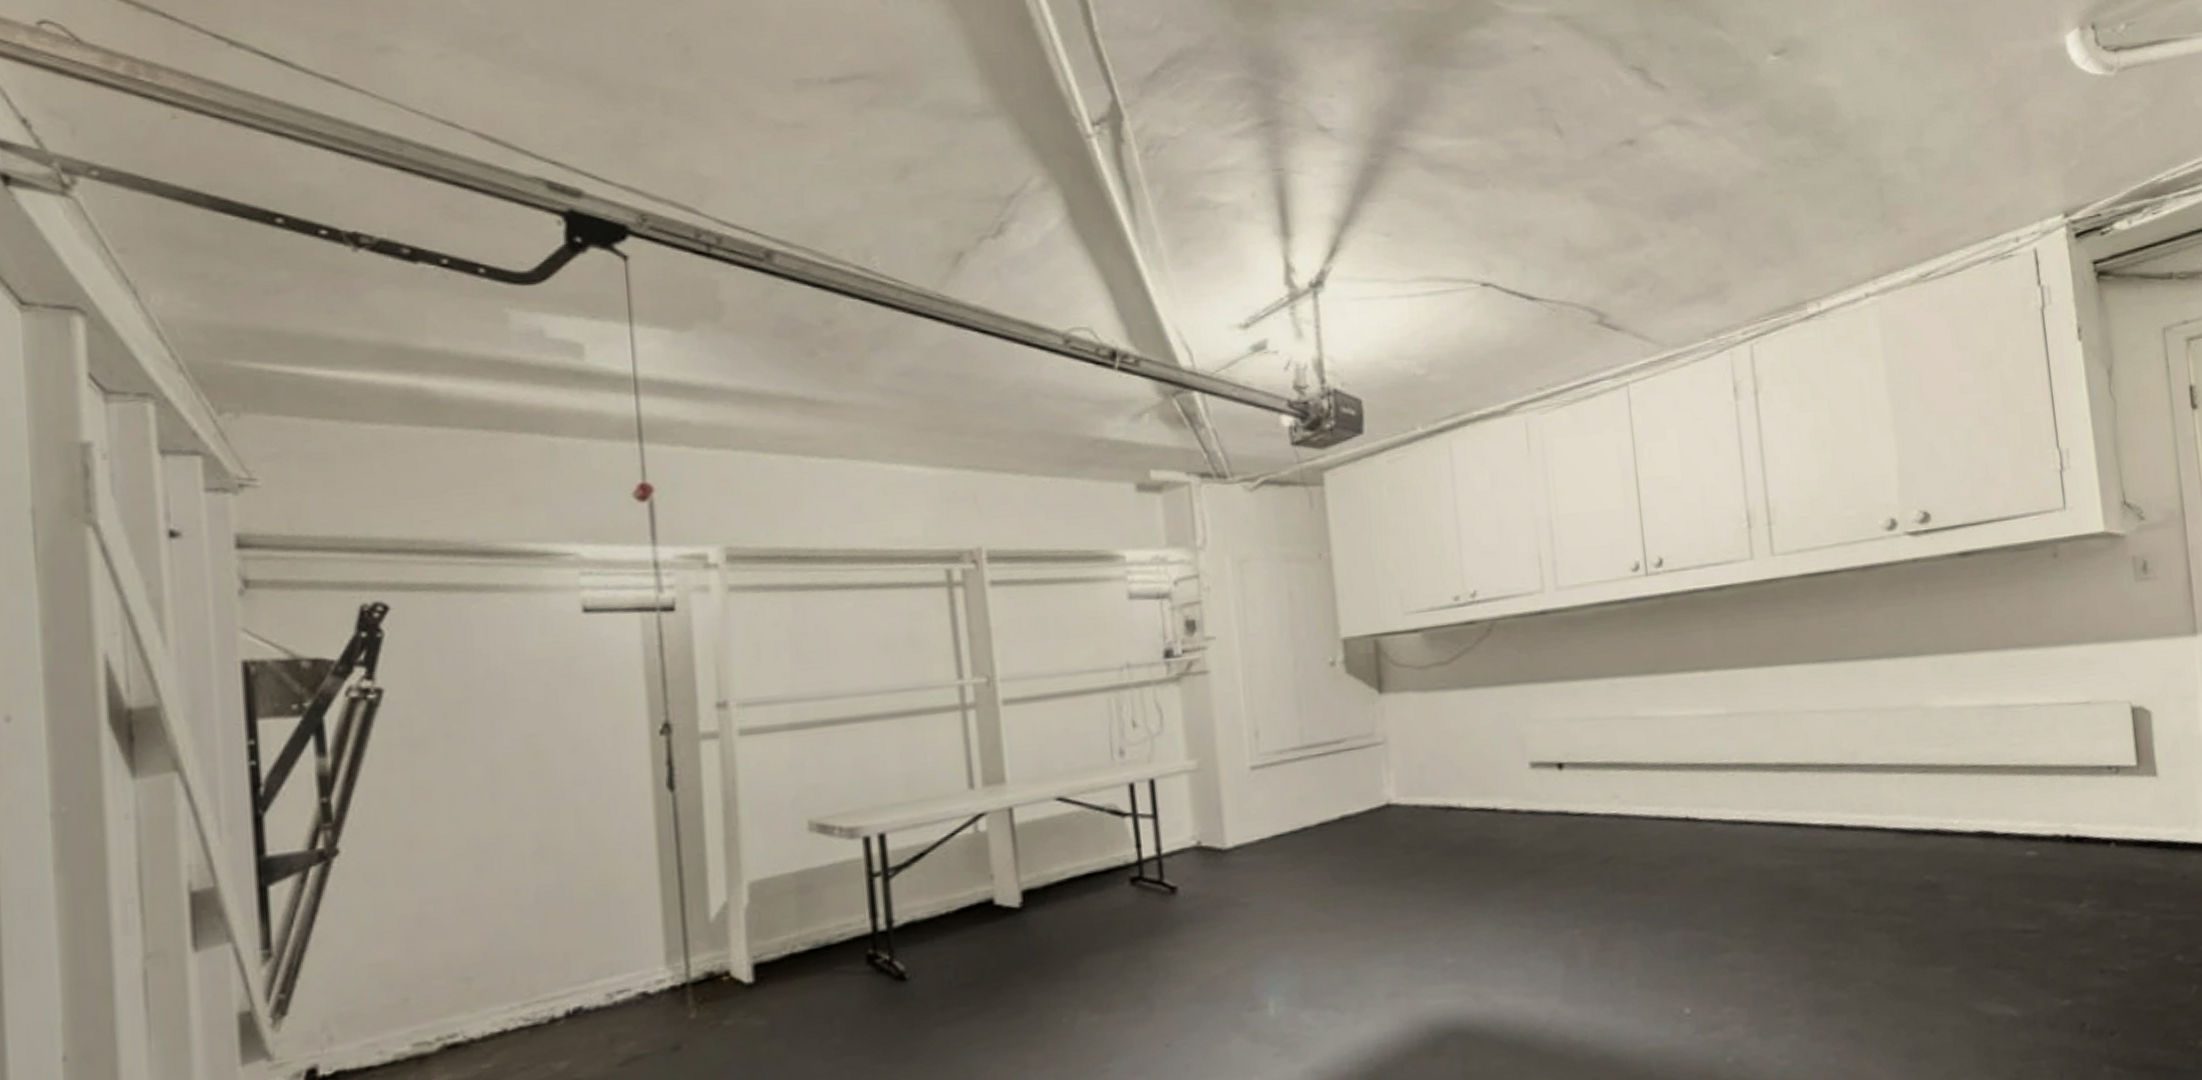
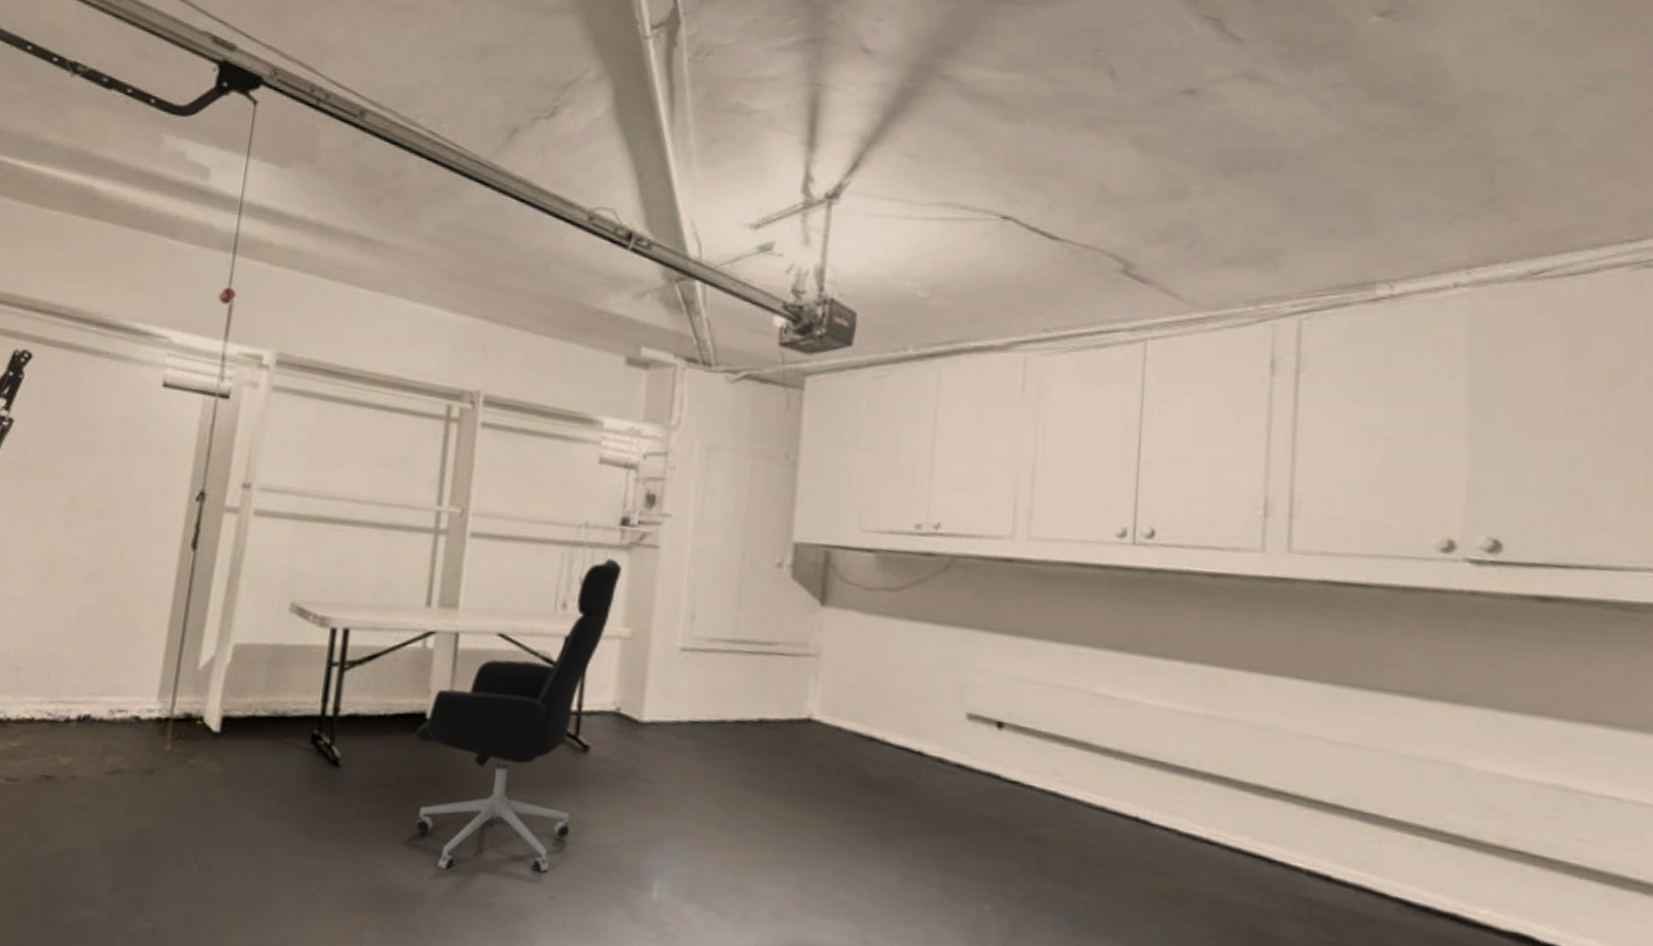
office chair: none [985,694,1175,1052] -> present [415,558,622,873]

